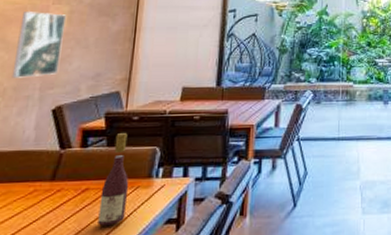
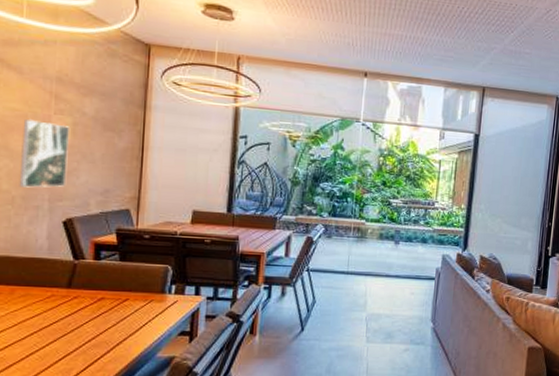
wine bottle: present [98,132,129,226] -> none [115,248,143,332]

